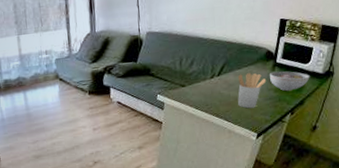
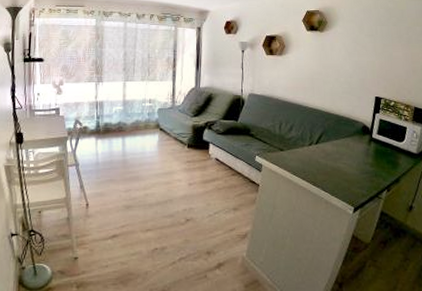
utensil holder: present [237,73,267,109] -> none [335,145,363,181]
bowl: present [269,71,310,92] -> none [365,146,405,168]

